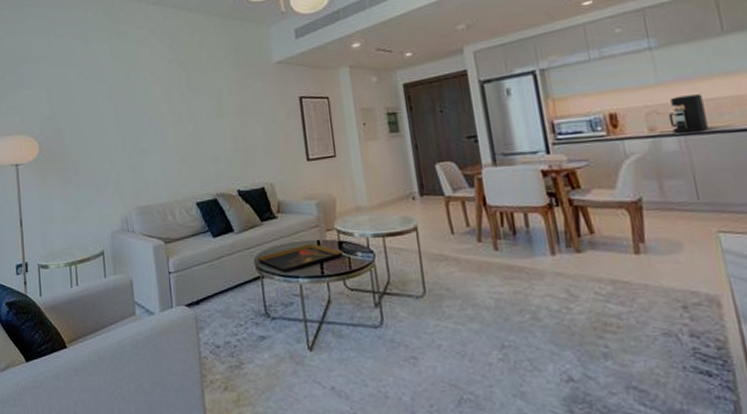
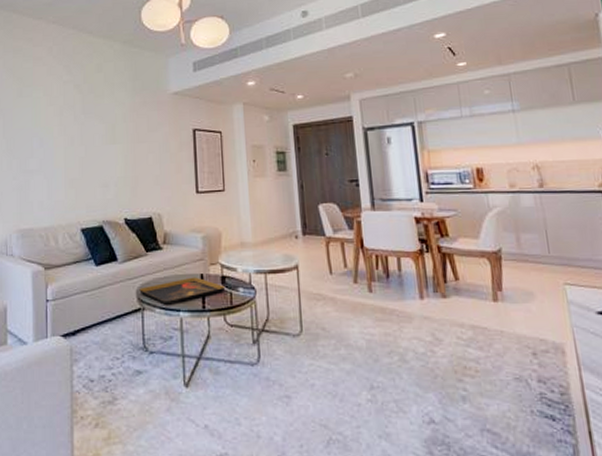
coffee maker: present [668,94,708,133] -> none [526,156,559,191]

